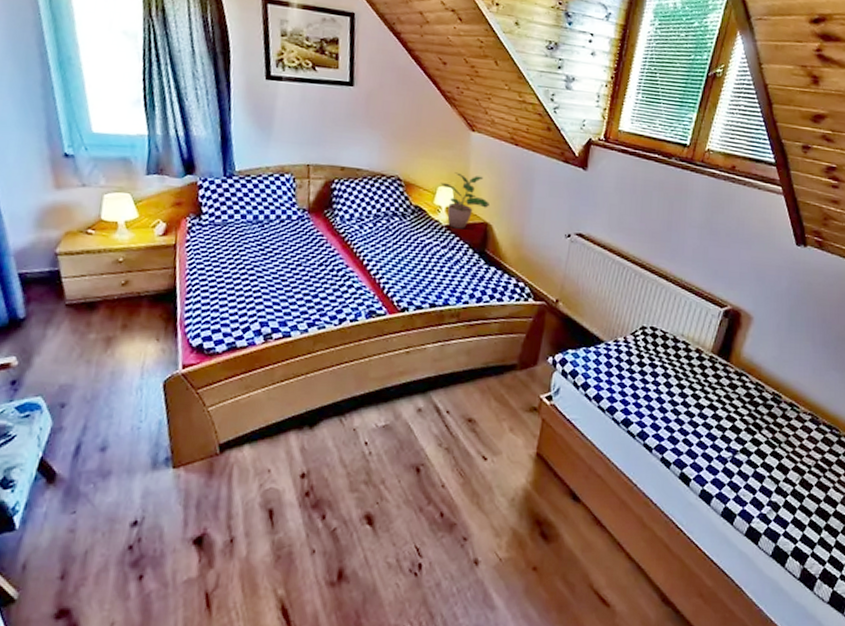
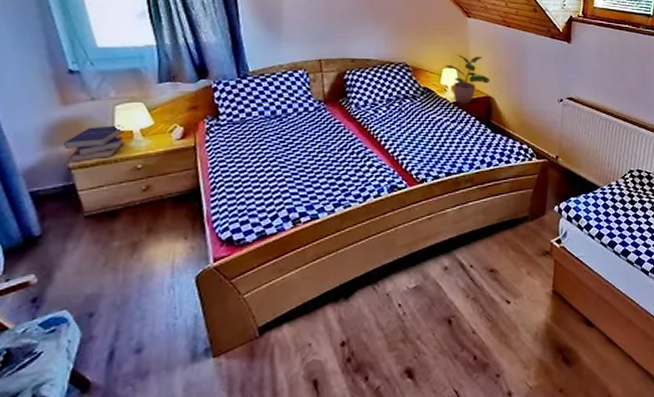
book: none [53,214,111,249] -> present [64,125,125,162]

